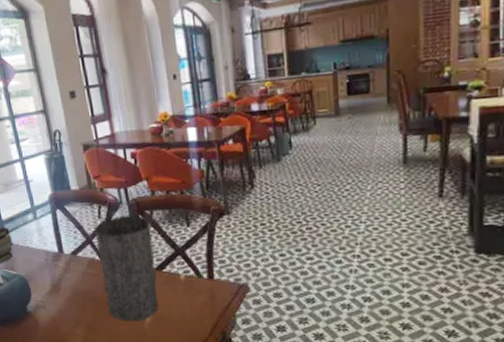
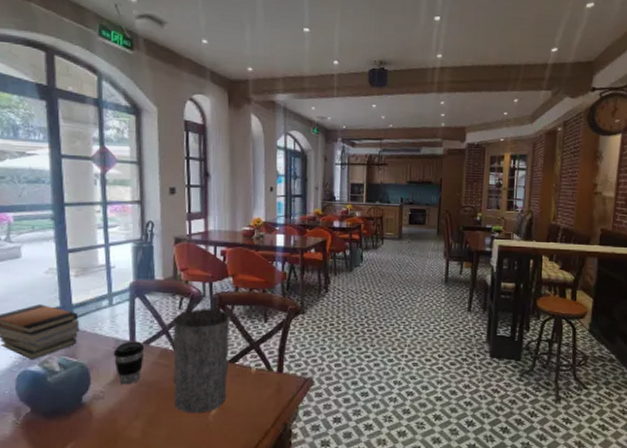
coffee cup: none [45,252,75,295] -> present [113,341,145,385]

